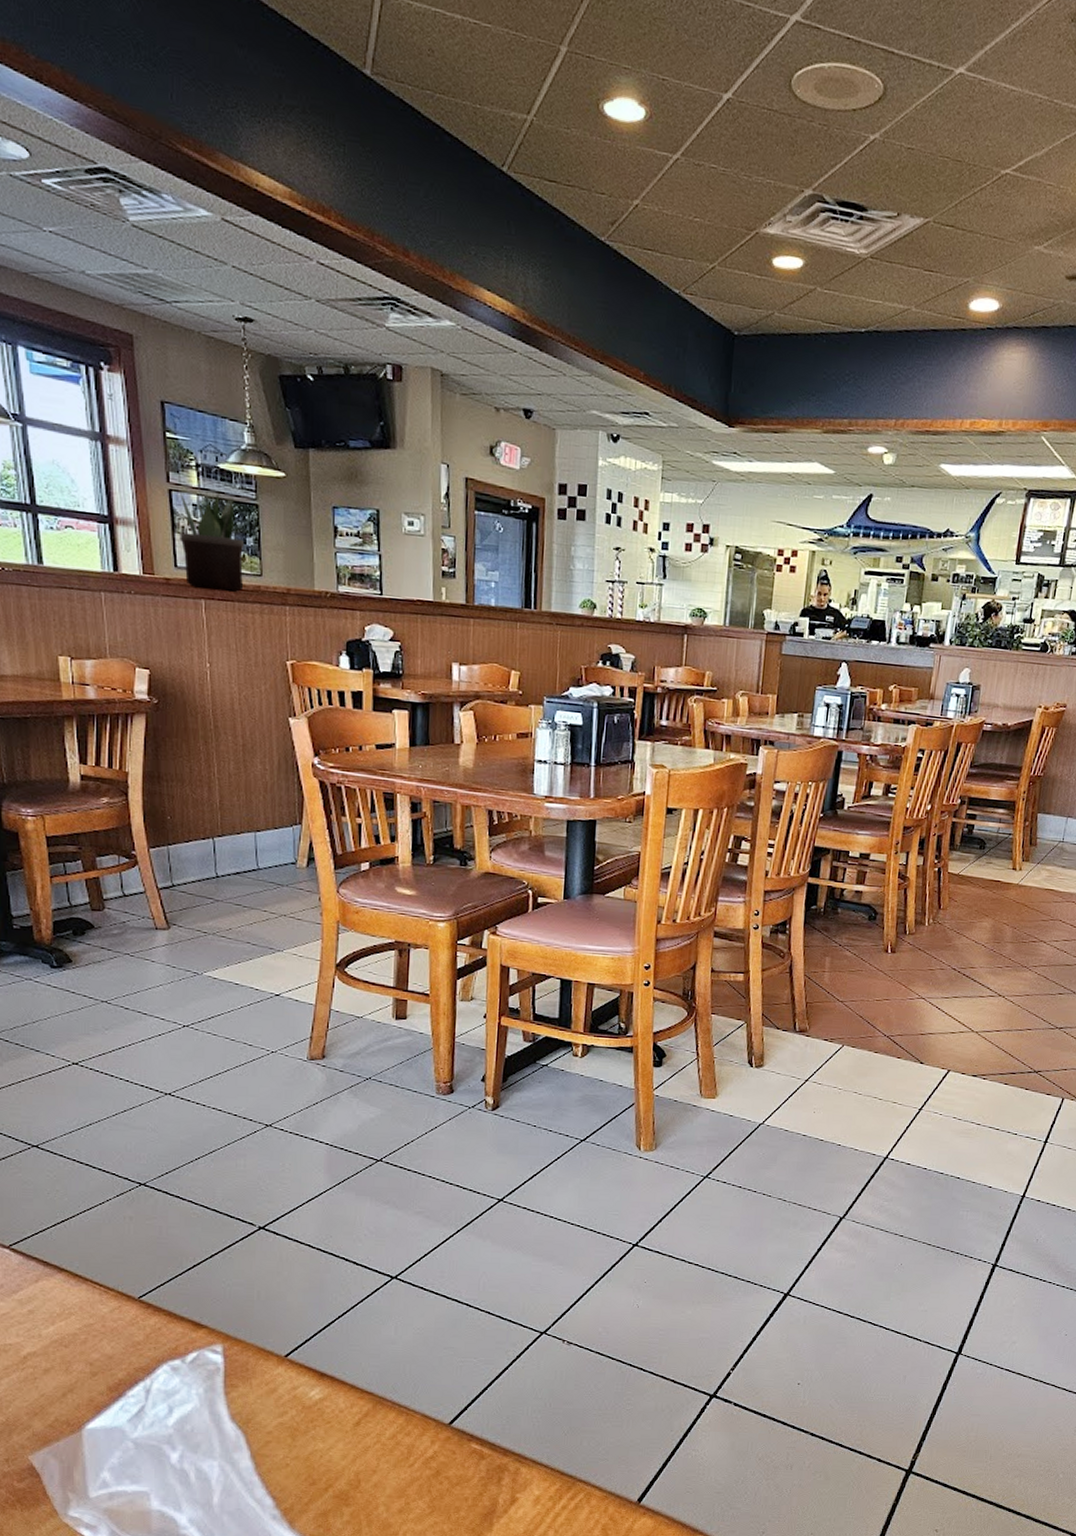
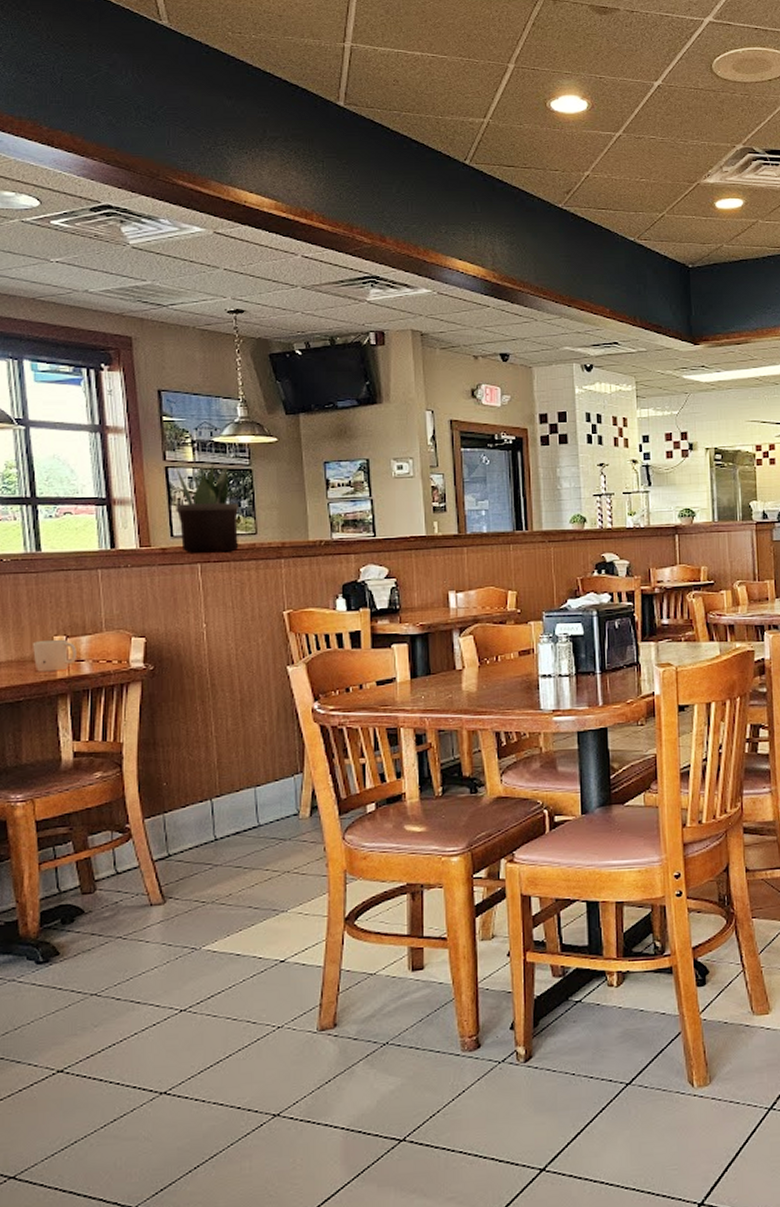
mug: none [37,658,82,693] -> present [32,639,78,672]

